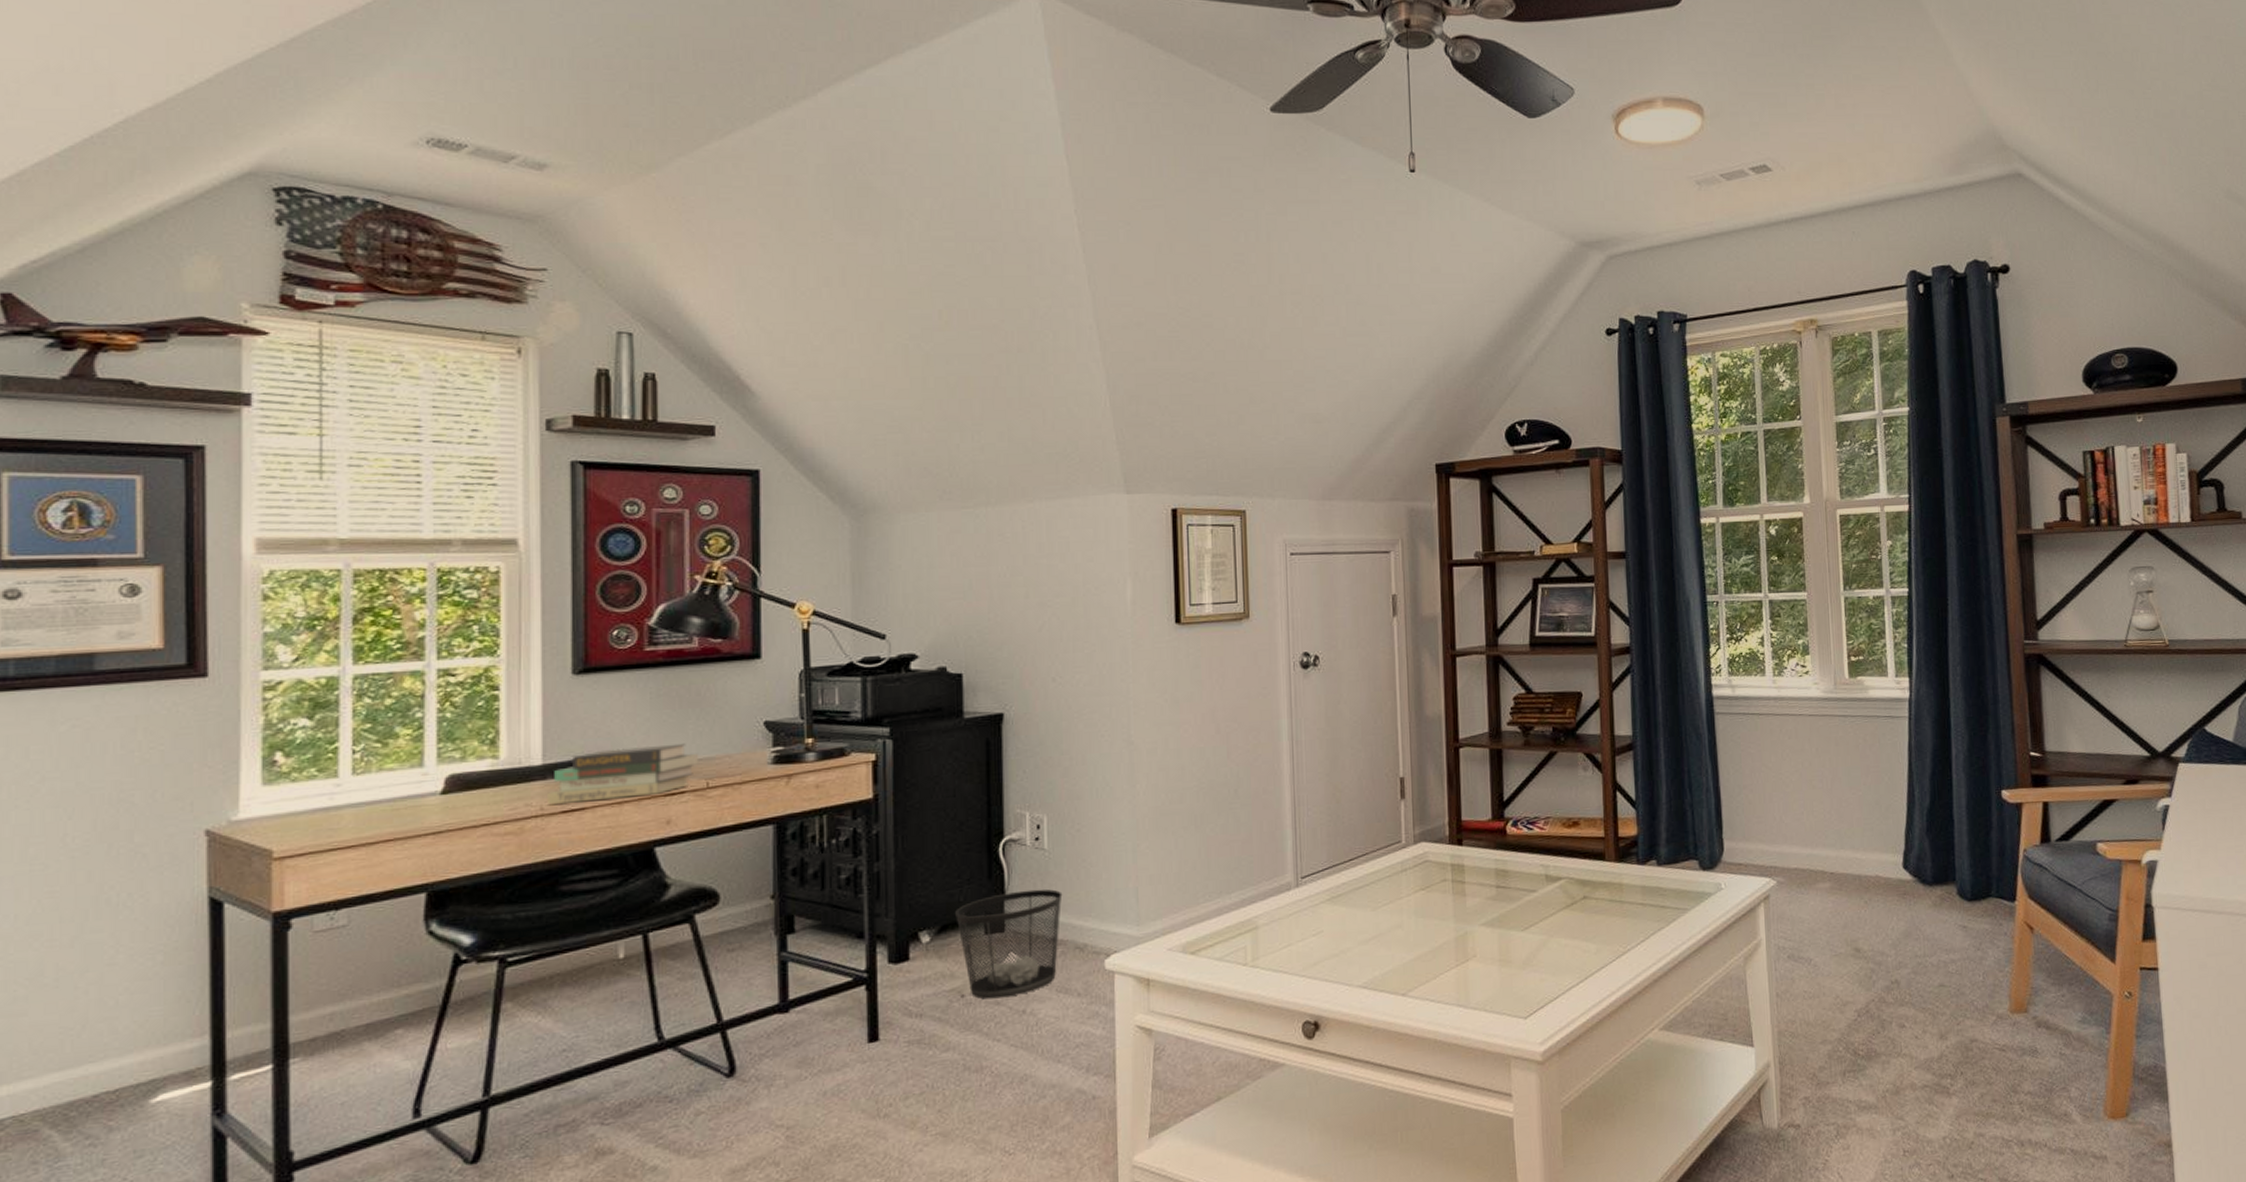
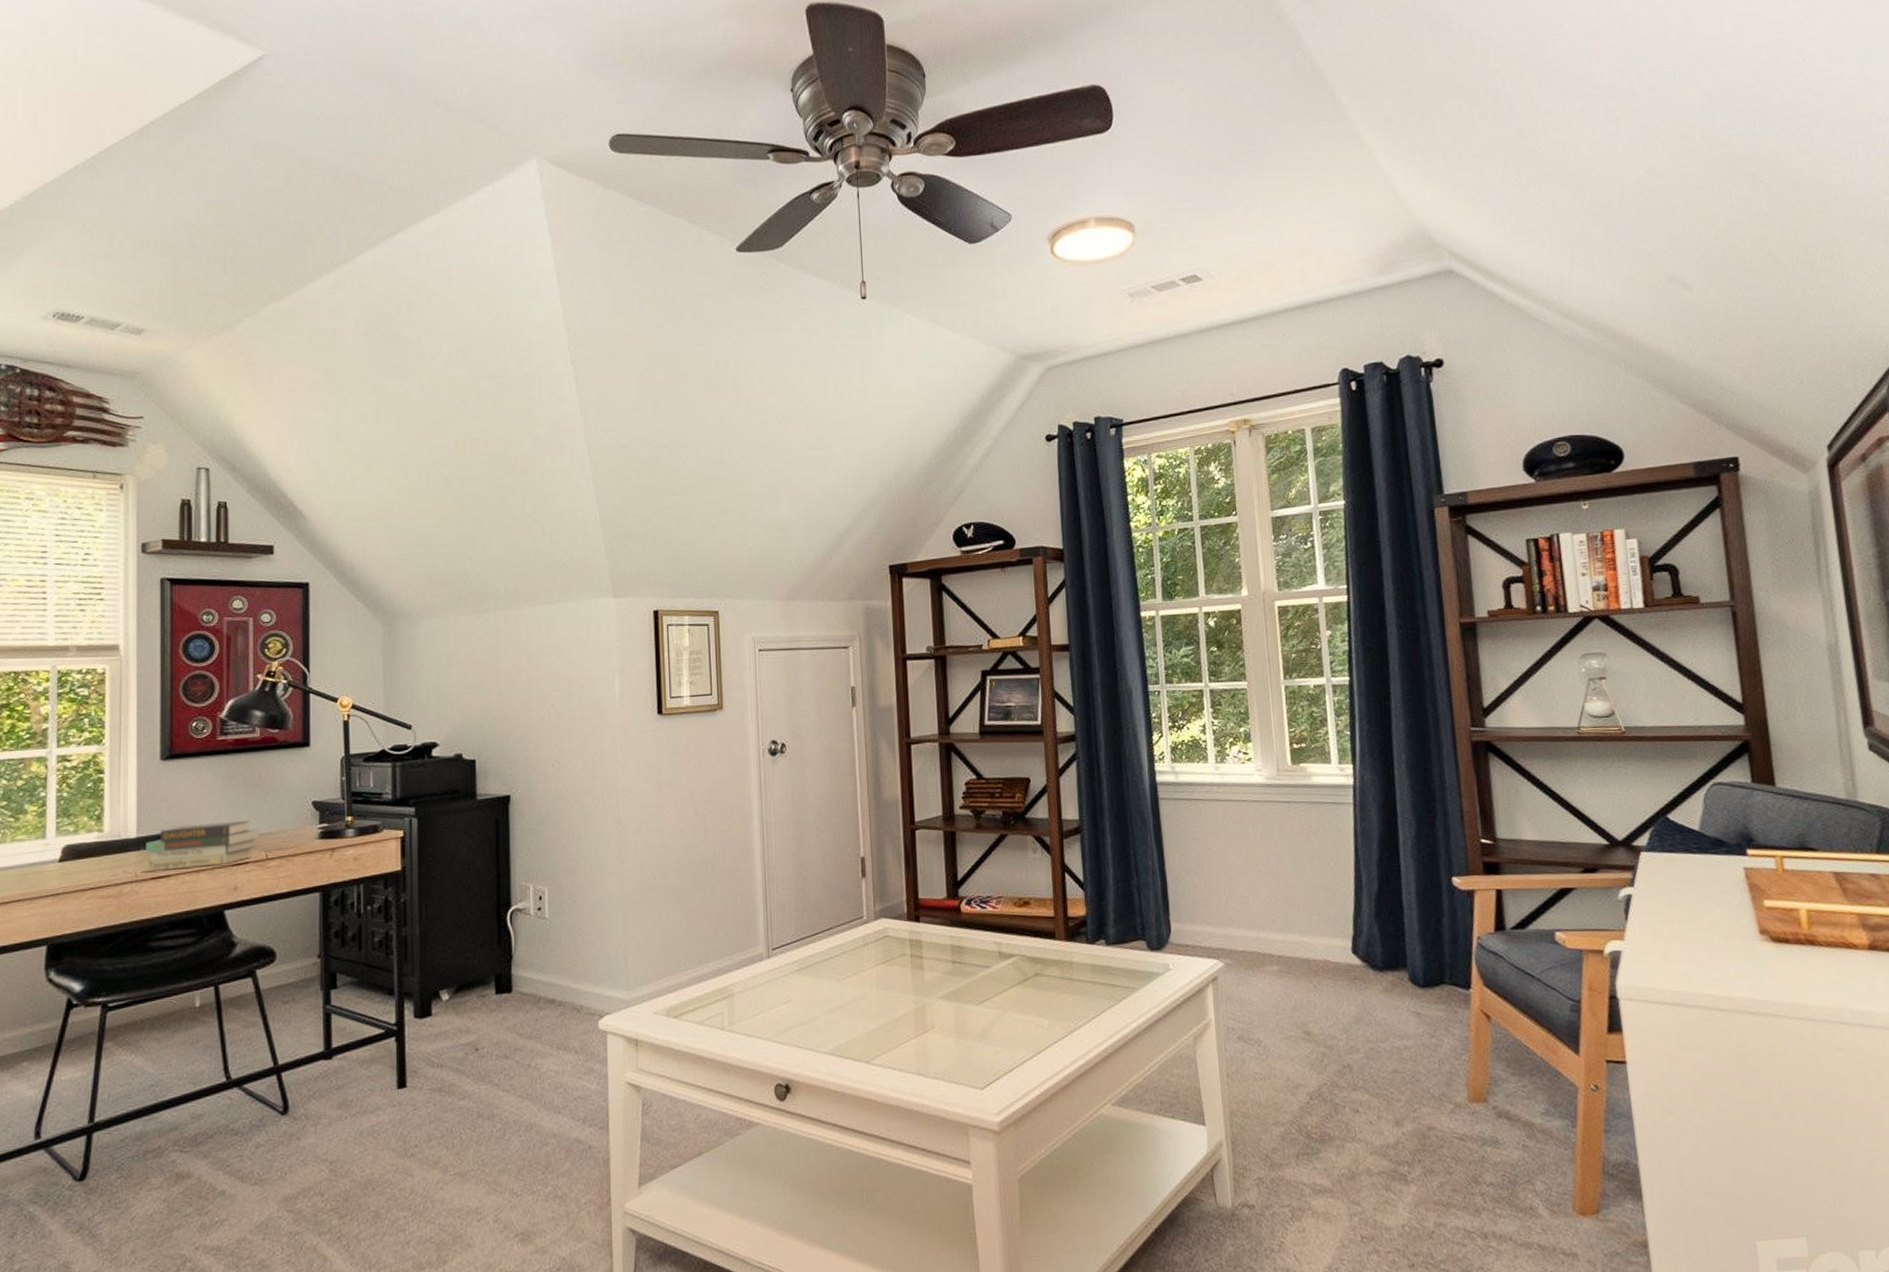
waste bin: present [955,889,1063,999] -> none [470,954,562,1053]

